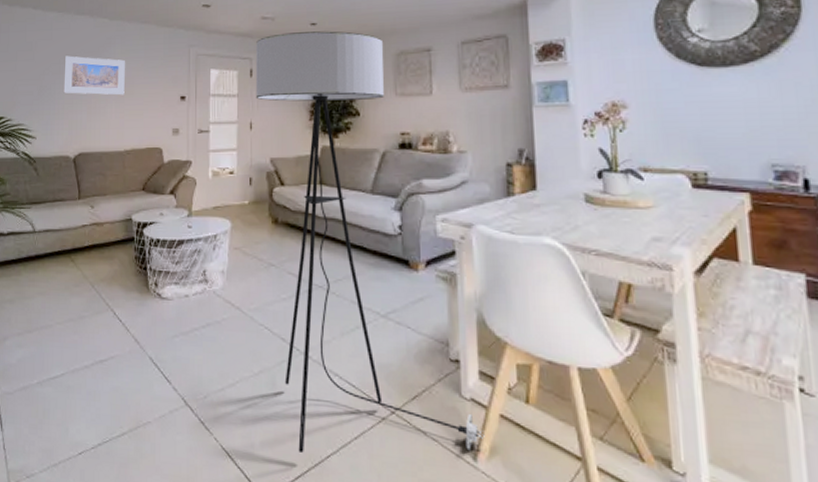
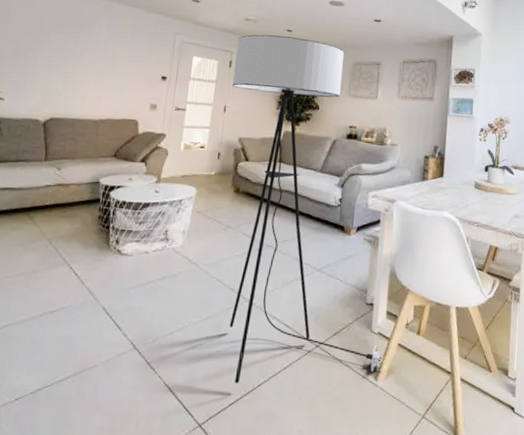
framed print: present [63,55,125,96] -> none [40,25,110,69]

